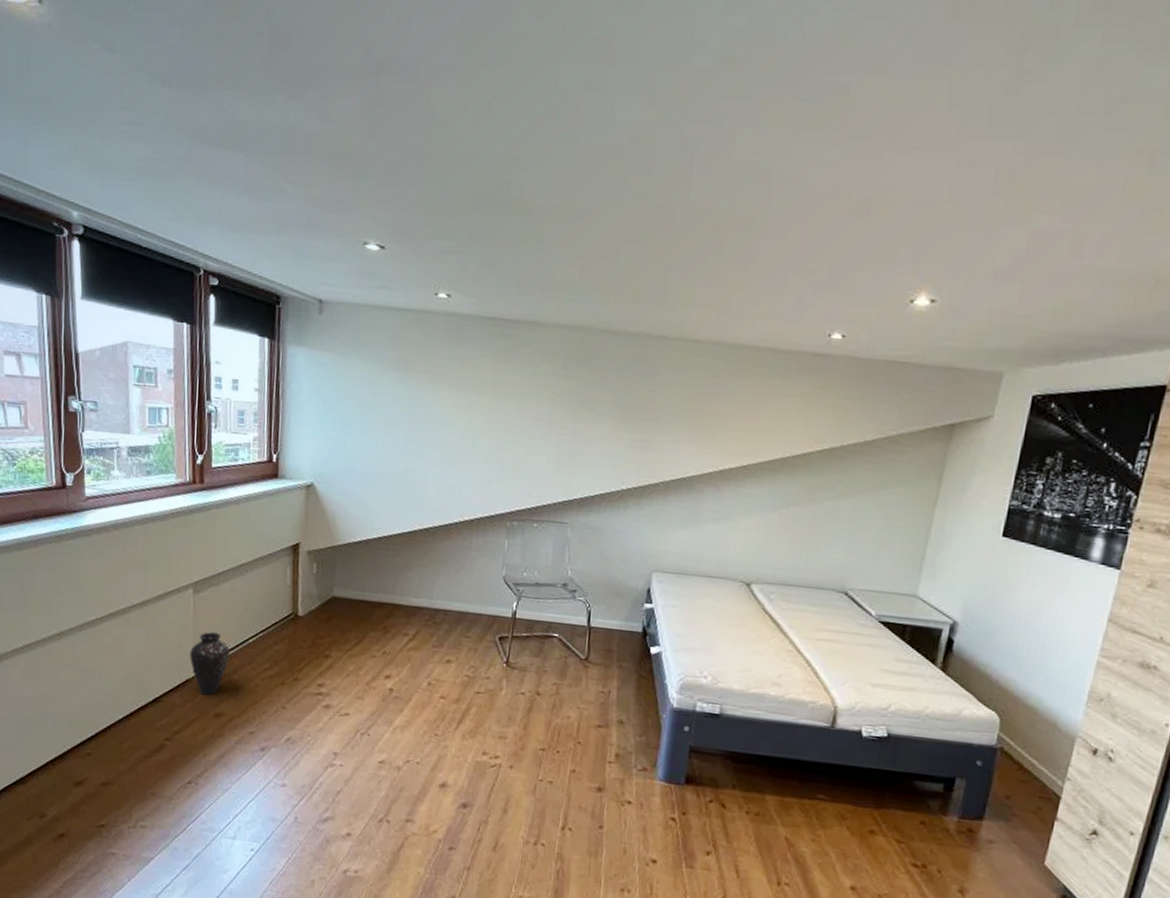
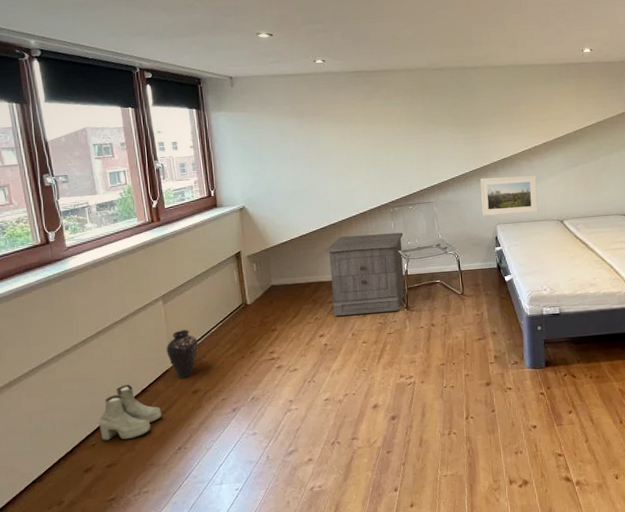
boots: none [97,687,174,757] -> present [98,384,162,441]
nightstand: none [408,548,519,665] -> present [325,232,405,316]
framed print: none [634,502,724,566] -> present [480,175,538,216]

